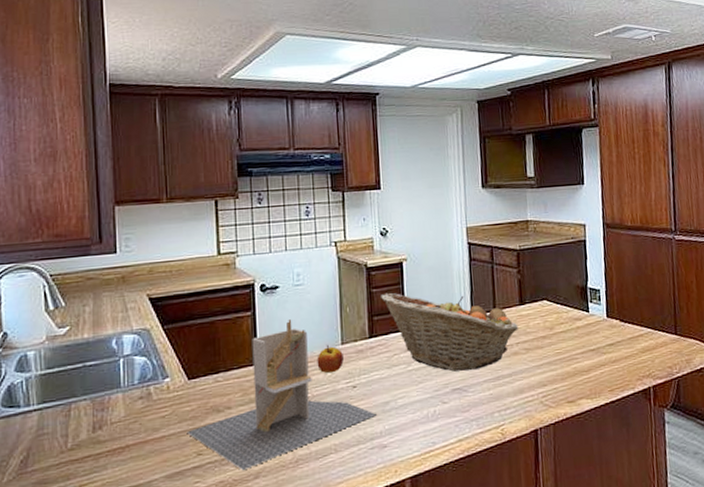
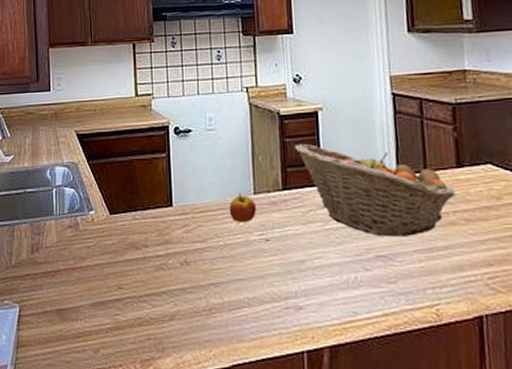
architectural model: present [187,318,376,471] -> none [109,163,291,311]

